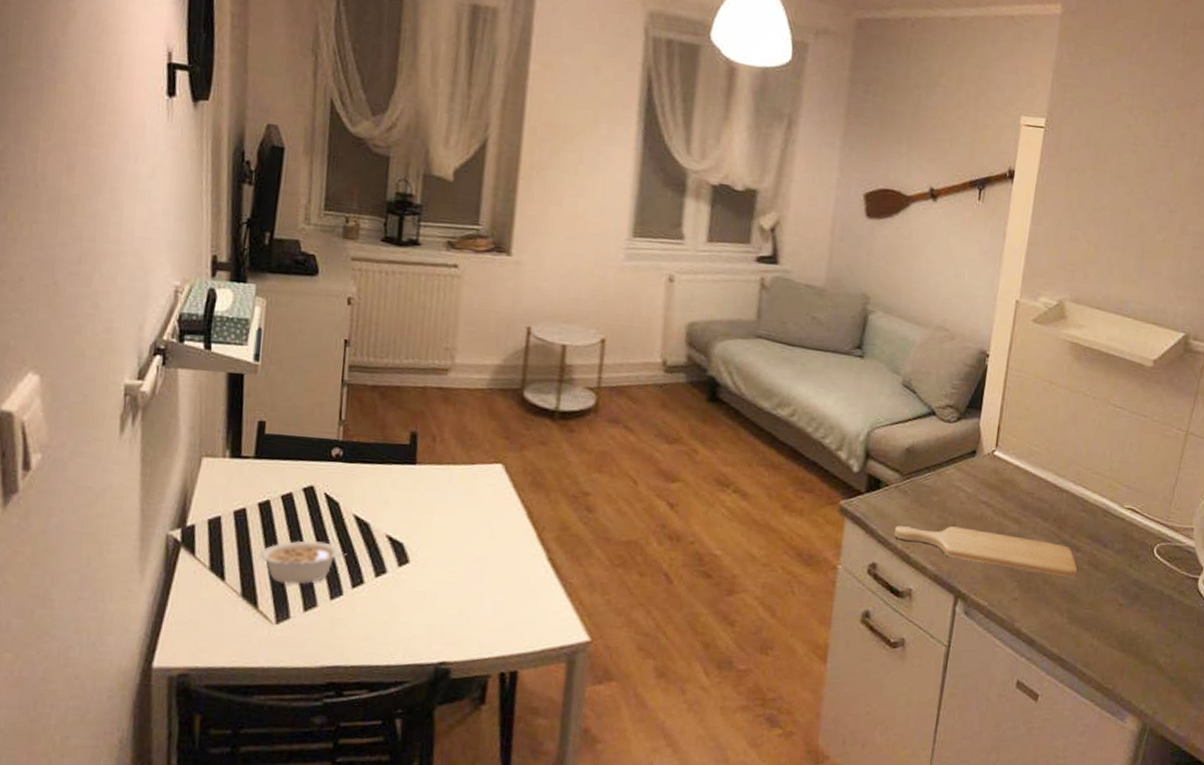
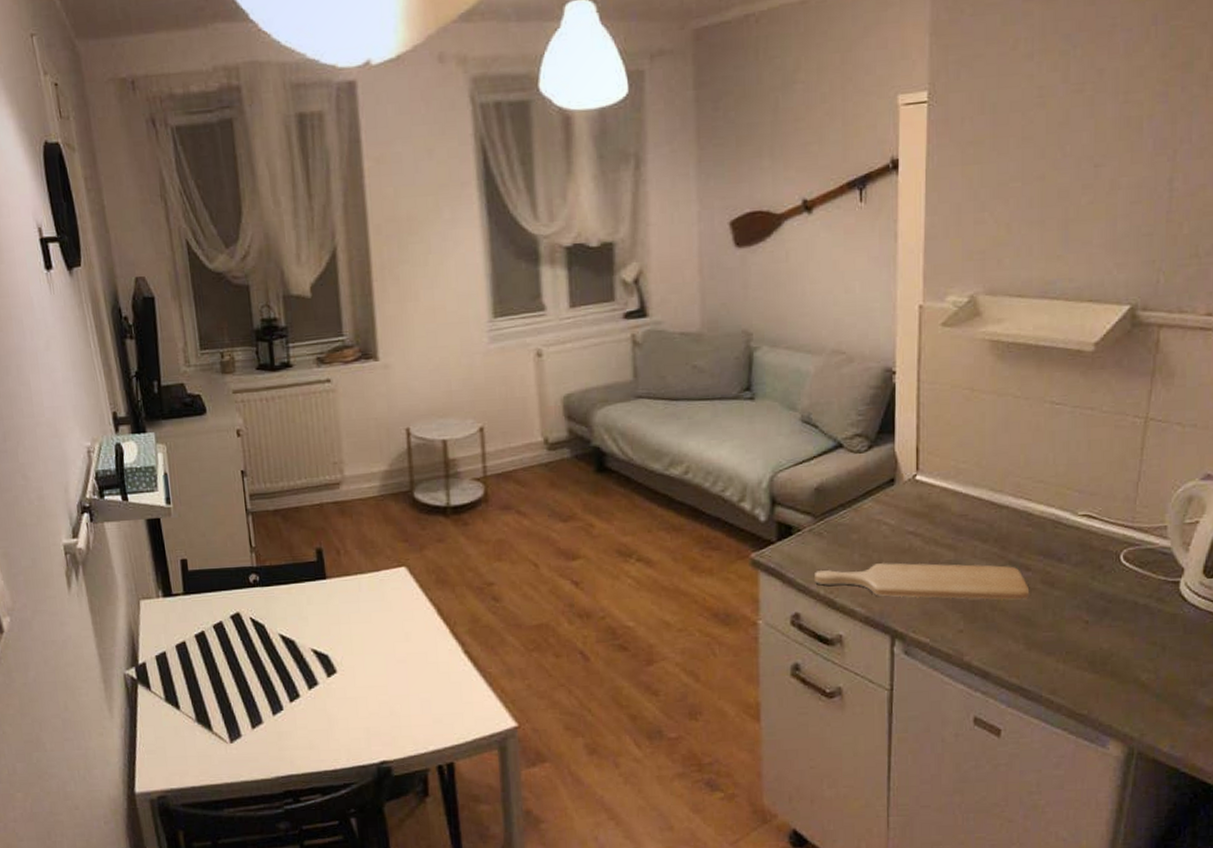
legume: present [259,540,347,585] -> none [205,663,280,707]

